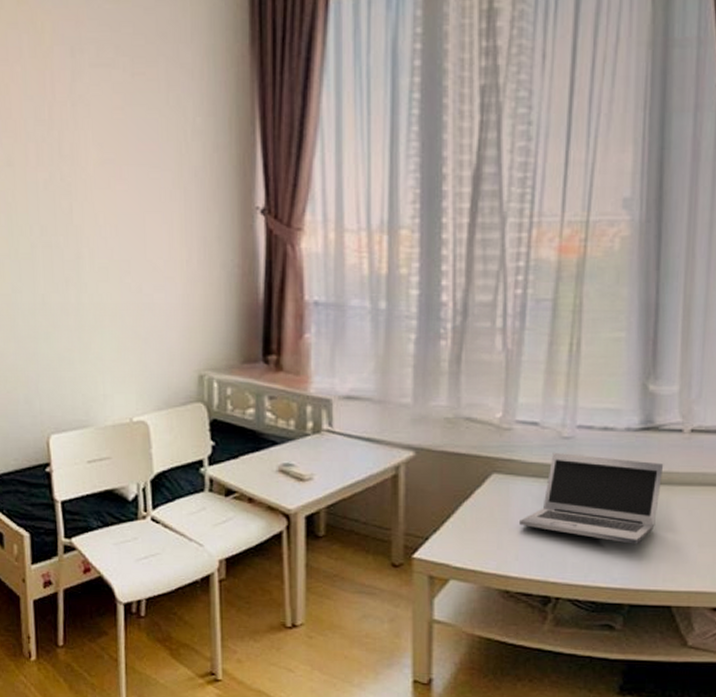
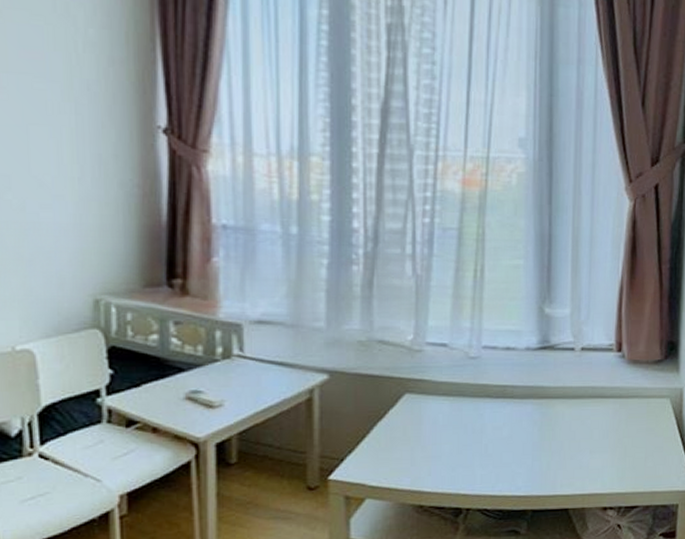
laptop: present [519,453,664,544] -> none [431,372,559,454]

